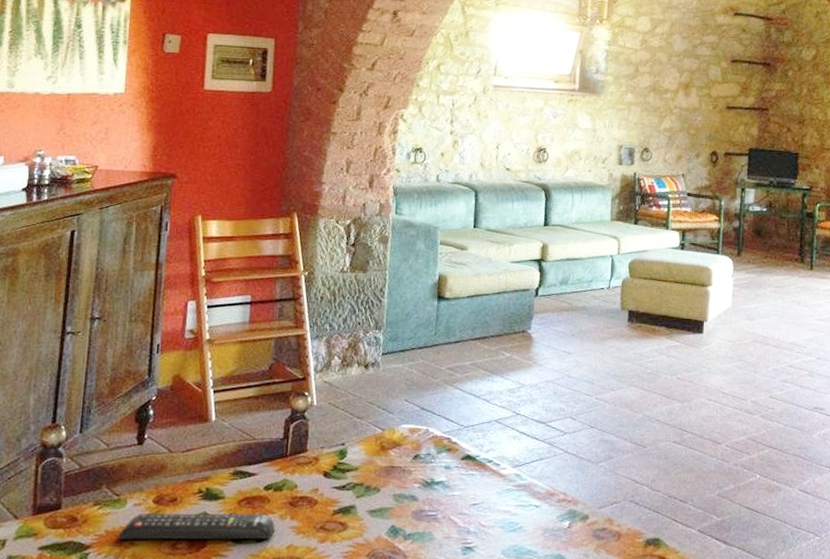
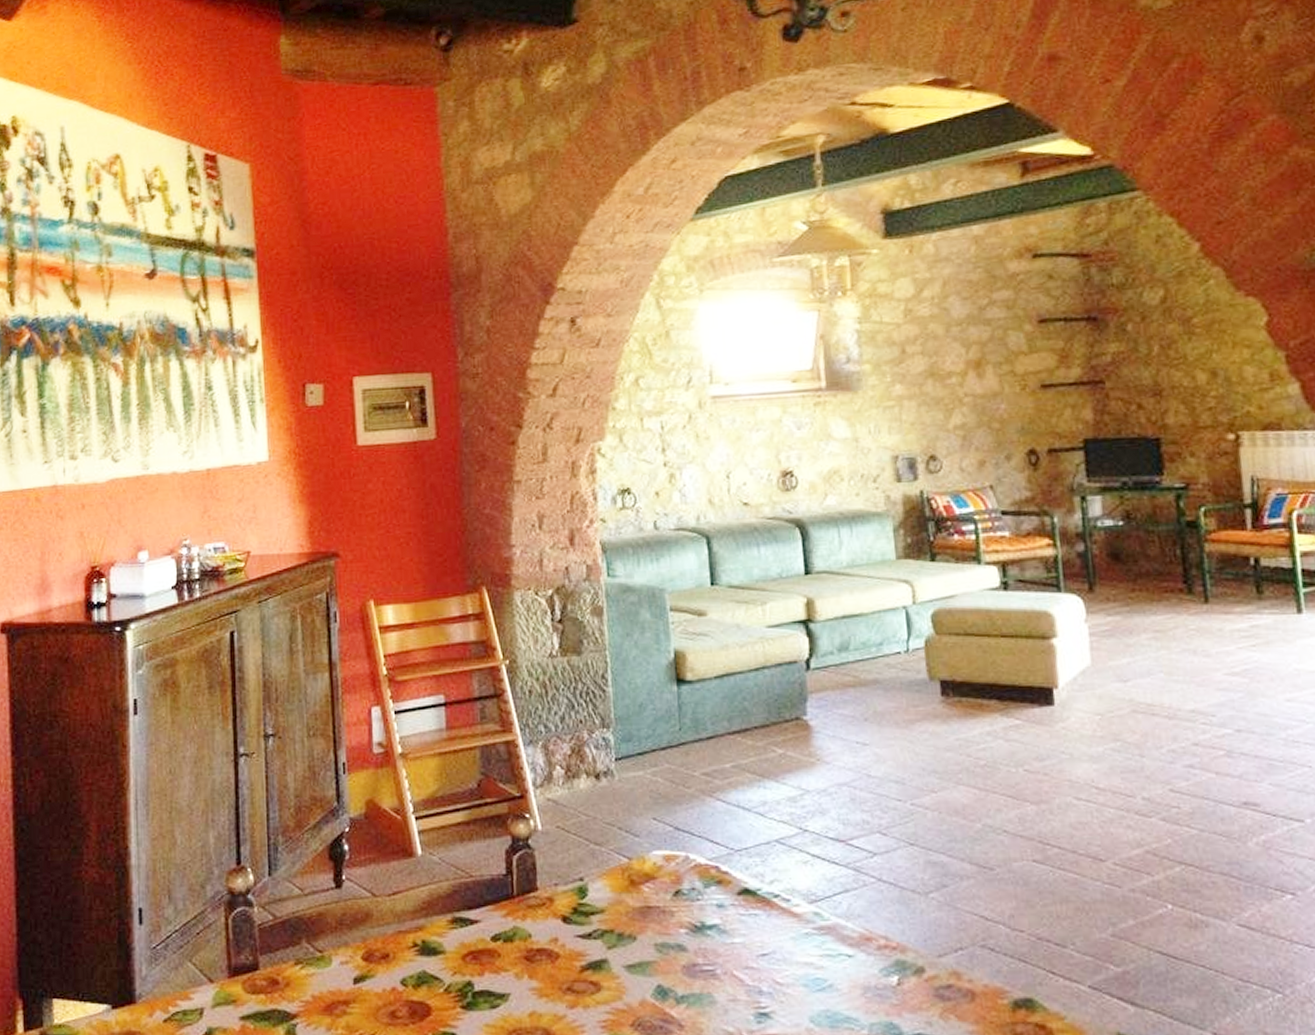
remote control: present [118,513,275,540] -> none [327,972,511,1007]

